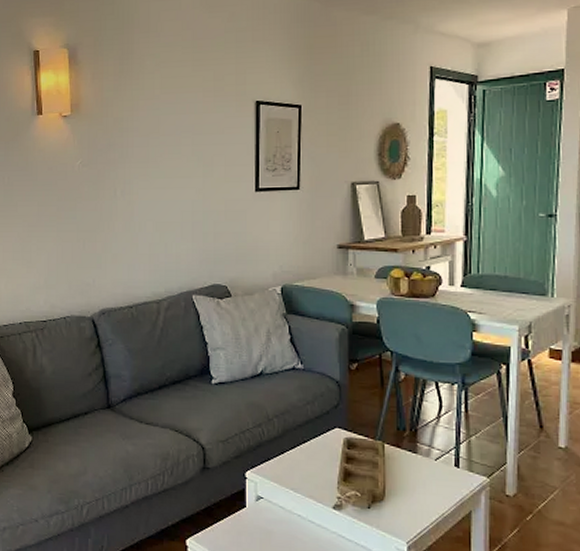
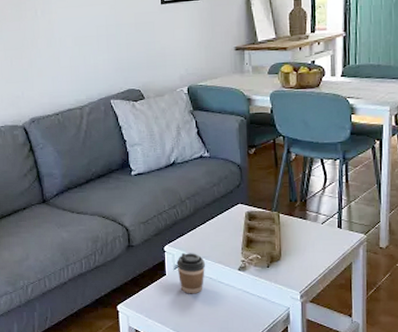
coffee cup: none [259,482,294,534] -> present [176,253,206,294]

